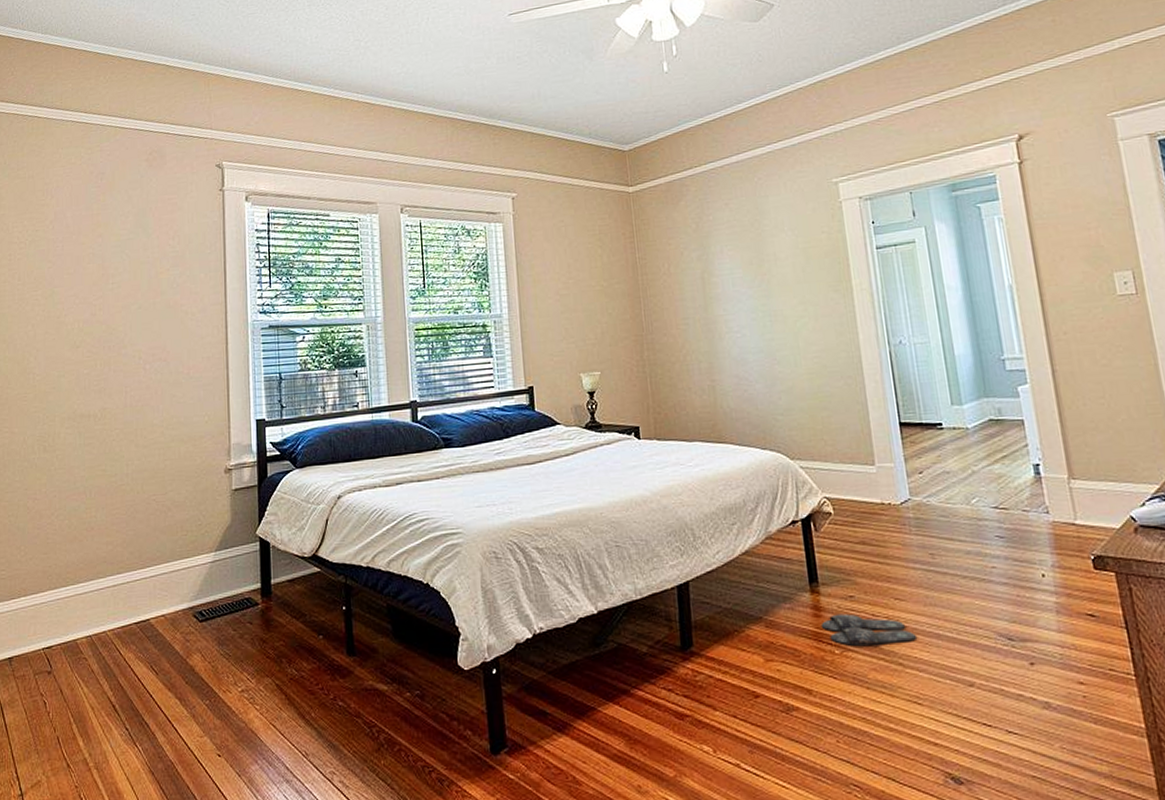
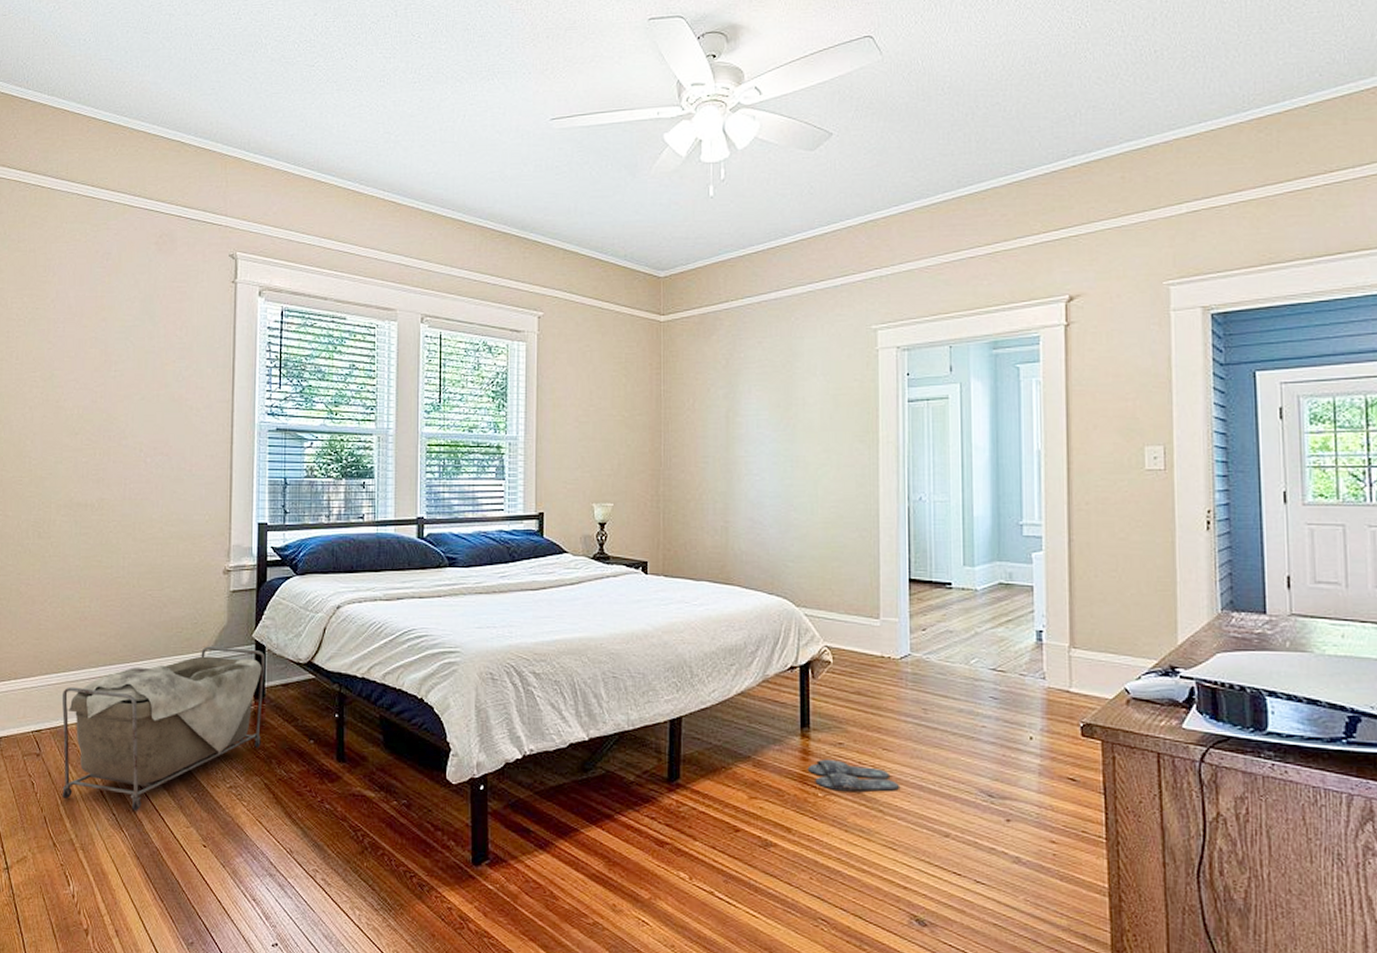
laundry basket: none [72,546,271,724] -> present [62,646,266,812]

